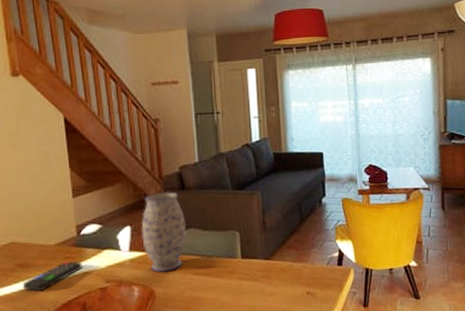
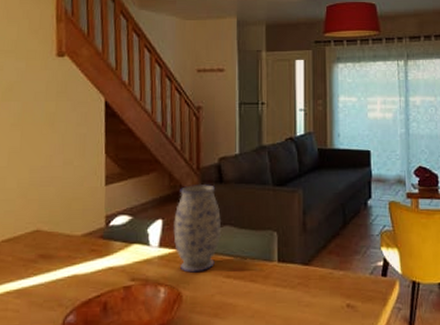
remote control: present [22,261,82,292] -> none [42,254,108,287]

